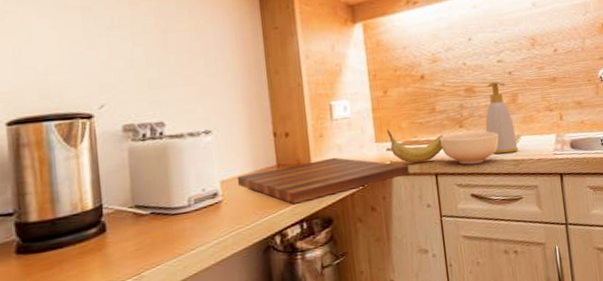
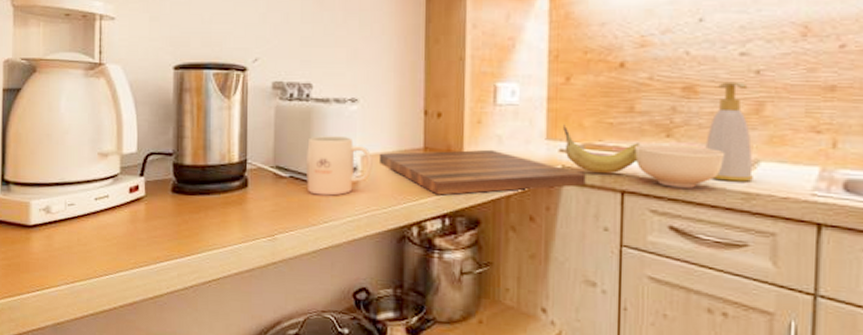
mug: none [165,166,232,226] -> present [306,136,373,196]

